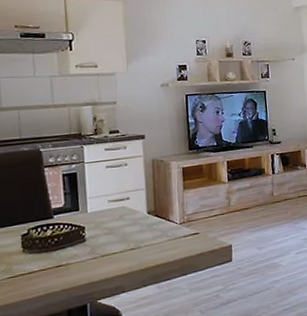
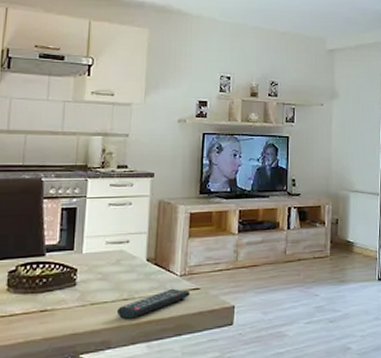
remote control: none [125,235,190,266] -> present [116,288,190,319]

